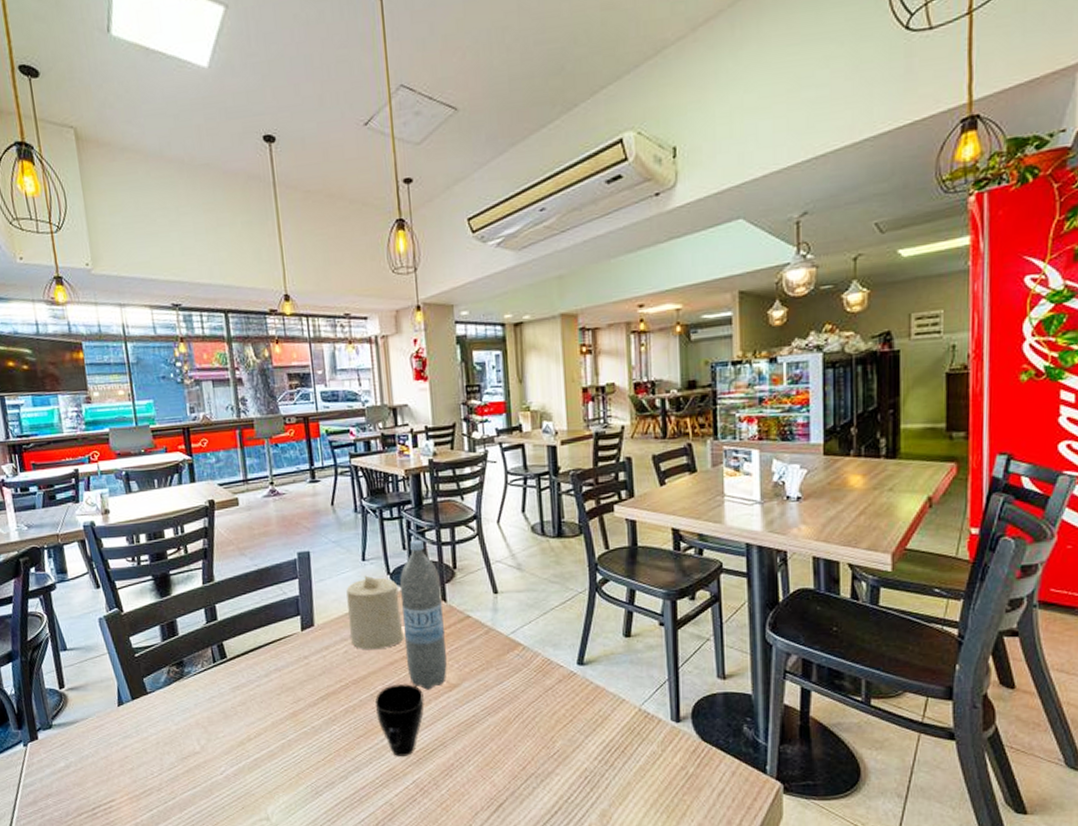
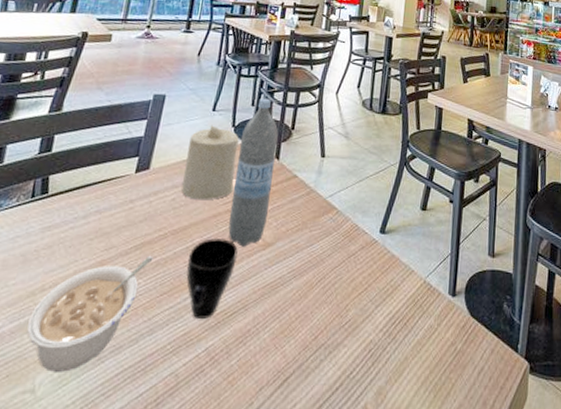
legume: none [245,704,342,804] -> present [26,255,154,372]

